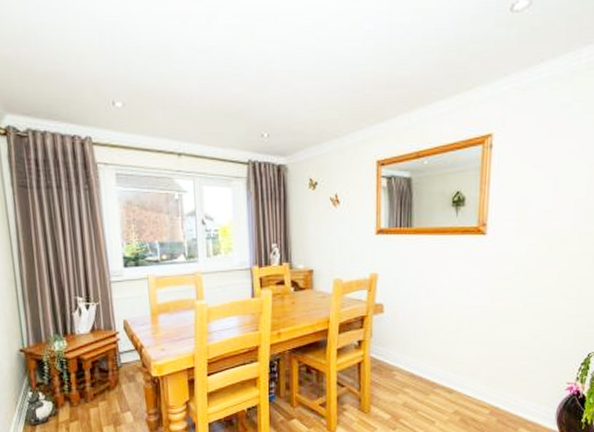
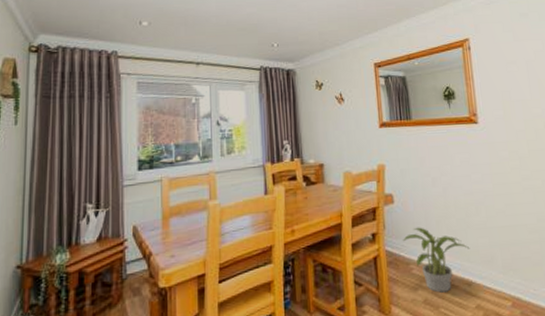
potted plant: none [389,337,457,398] -> present [403,227,470,293]

